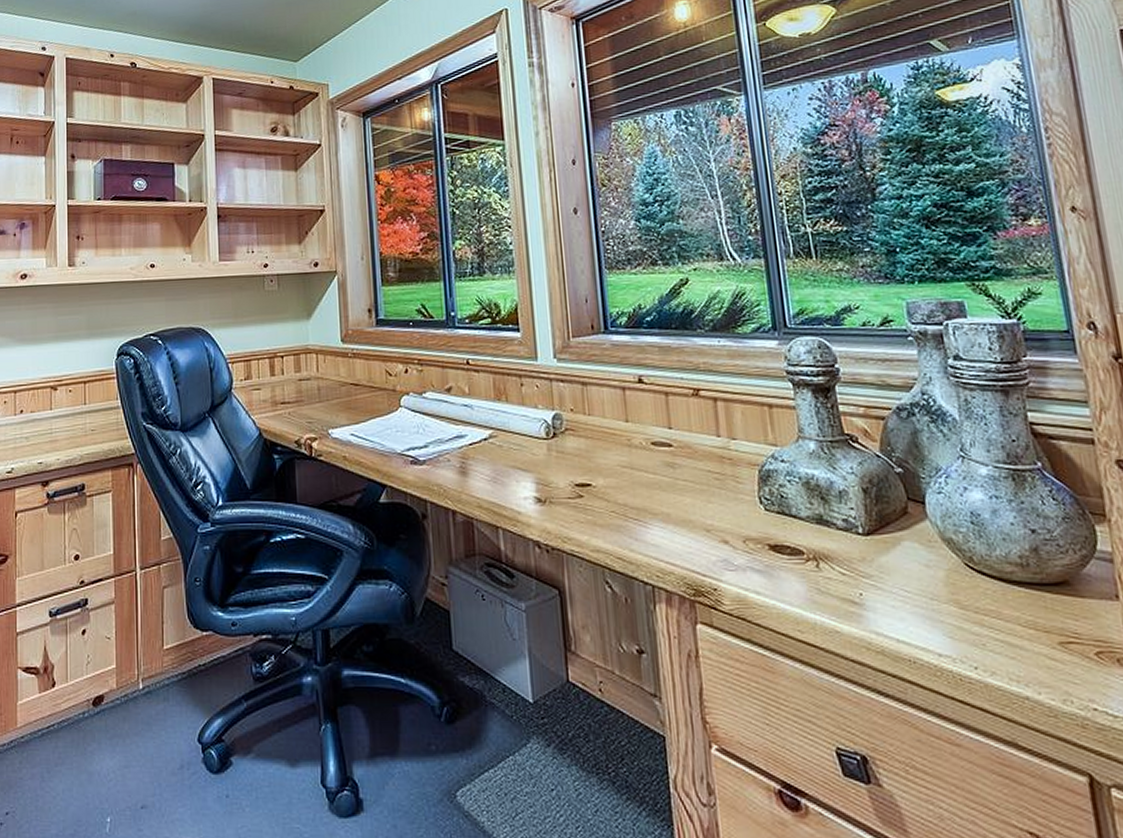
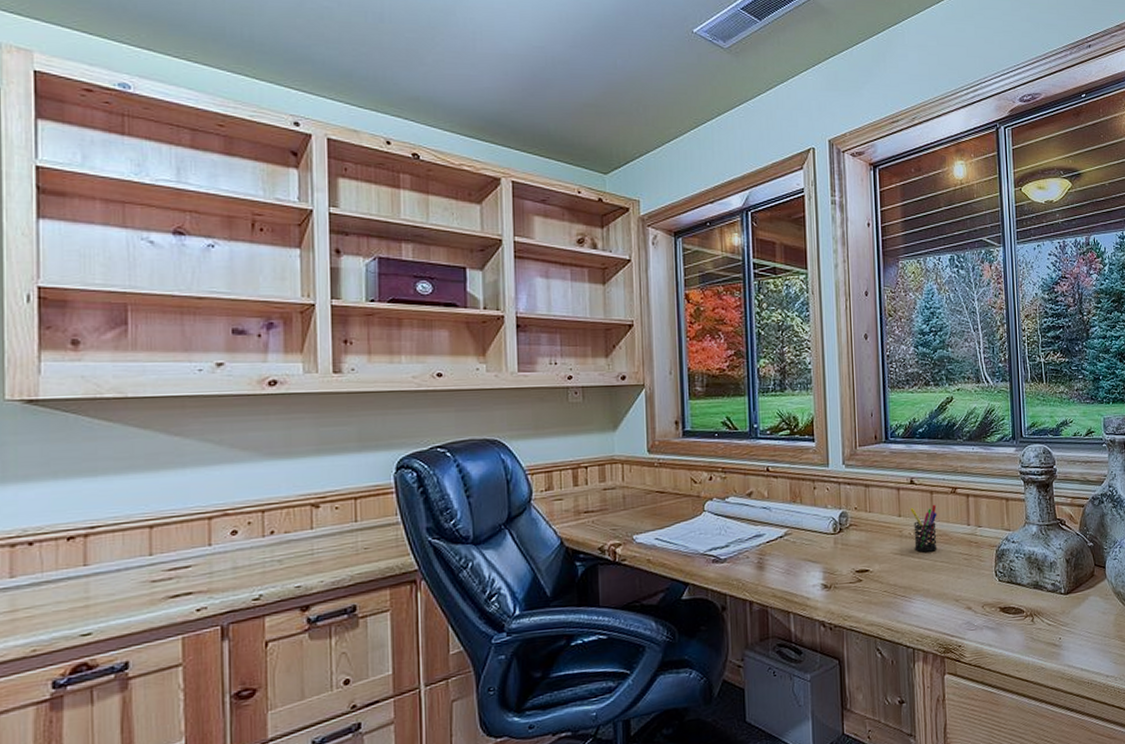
pen holder: none [640,408,678,467] -> present [910,504,937,553]

